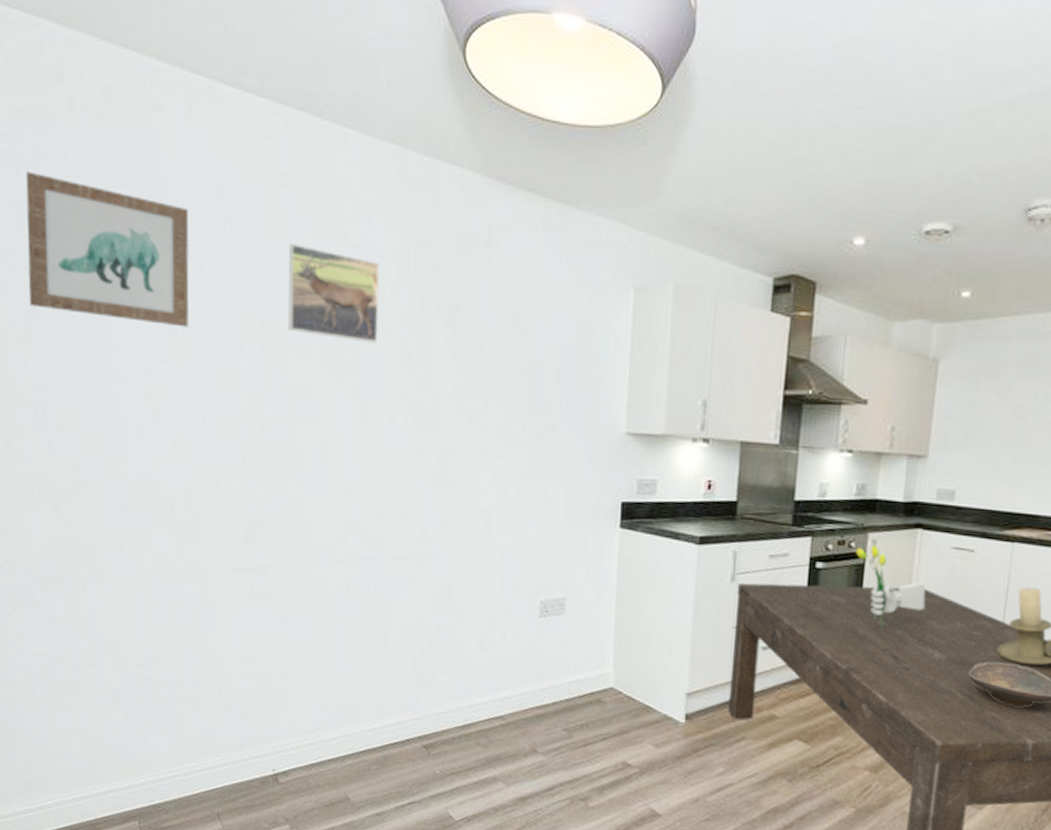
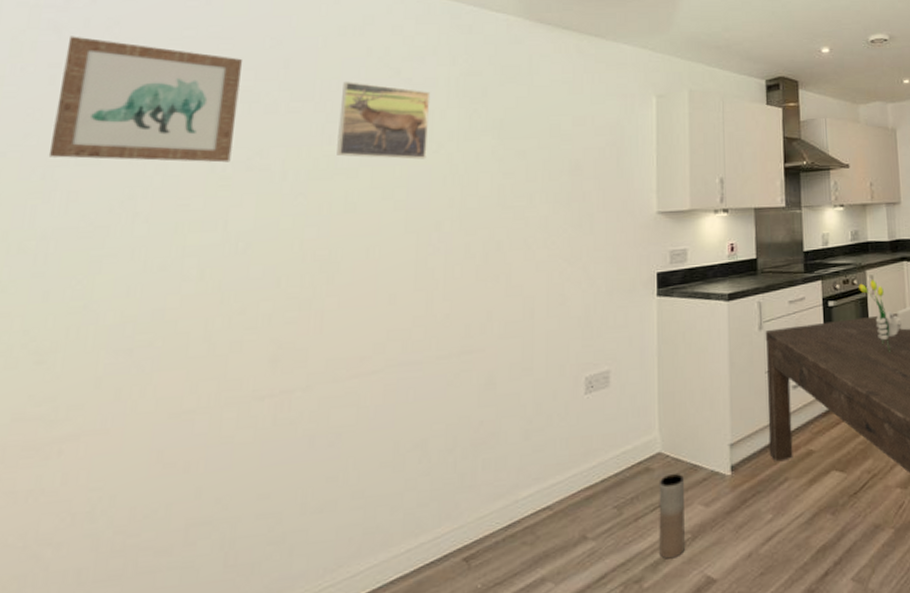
vase: none [606,710,637,787] -> present [659,474,685,559]

